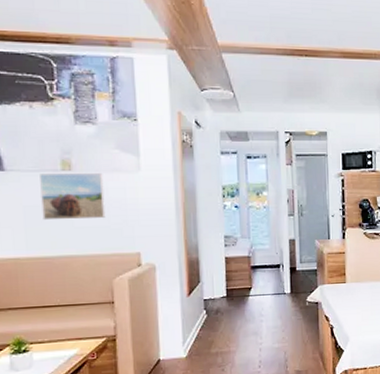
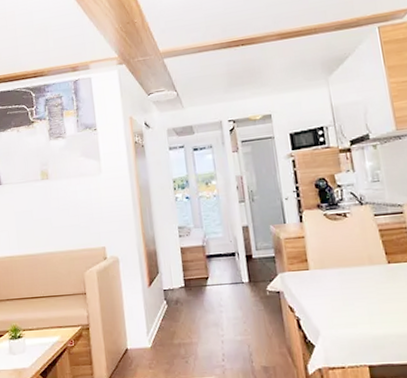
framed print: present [40,173,106,221] -> none [26,179,76,223]

